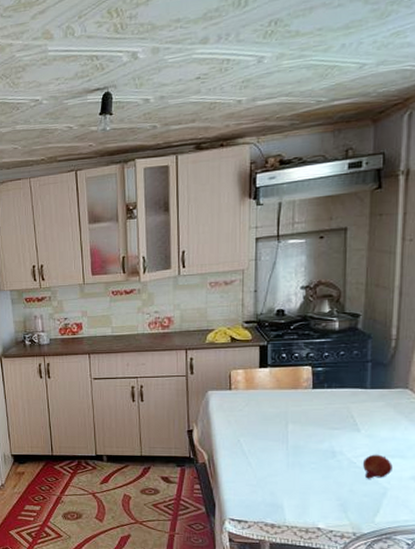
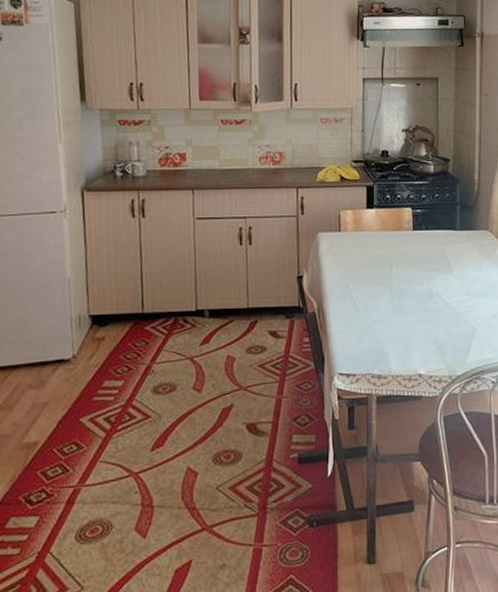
fruit: present [362,454,393,479] -> none [455,294,479,320]

